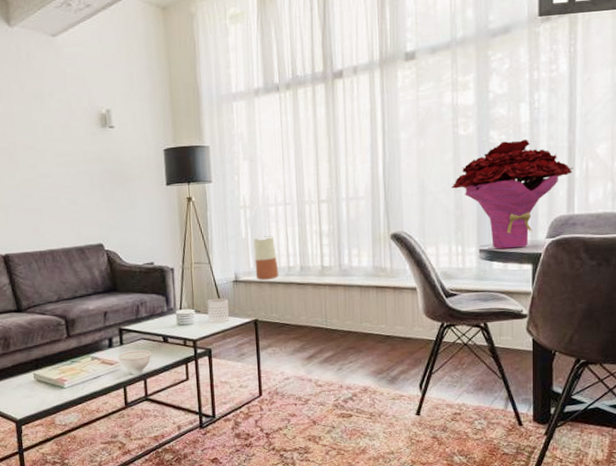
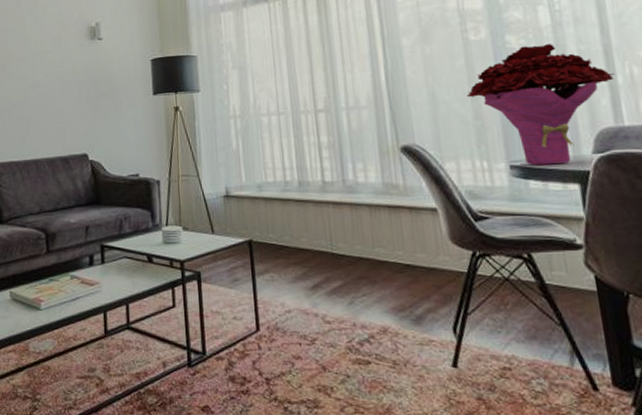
bowl: present [118,349,152,375] -> none [99,269,136,299]
mug: present [207,298,230,323] -> none [195,214,221,243]
vase: present [253,236,279,280] -> none [245,147,275,196]

